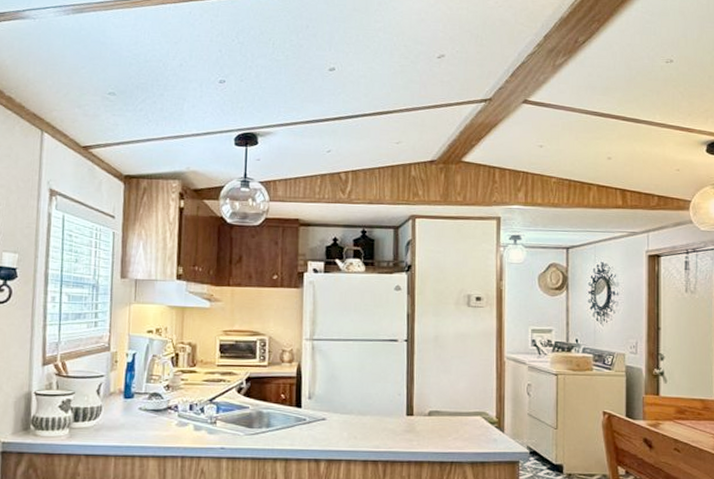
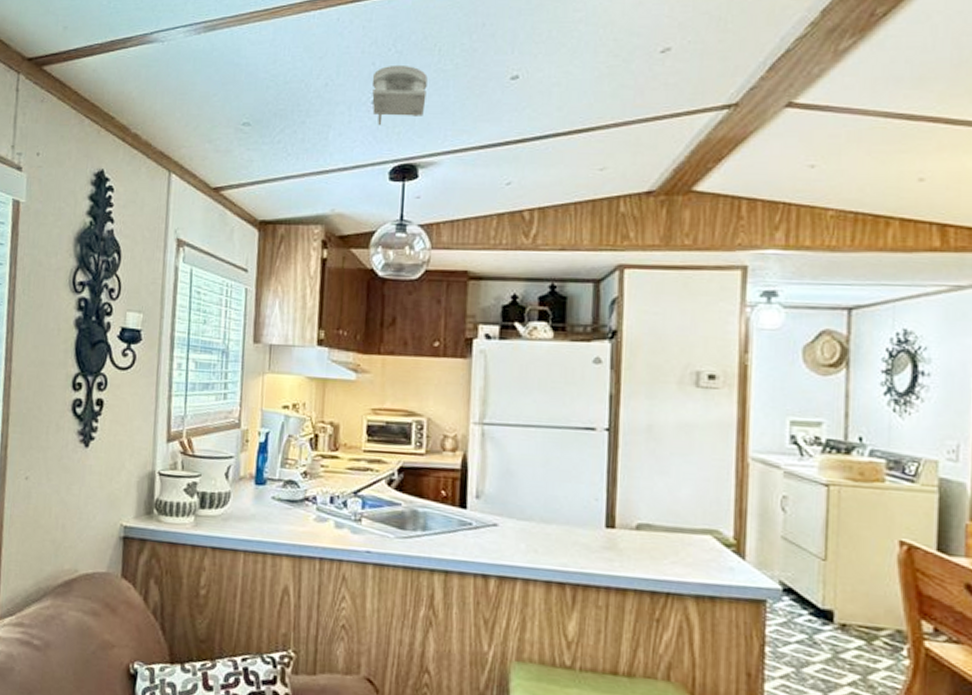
smoke detector: none [219,53,264,100] -> present [372,64,428,125]

